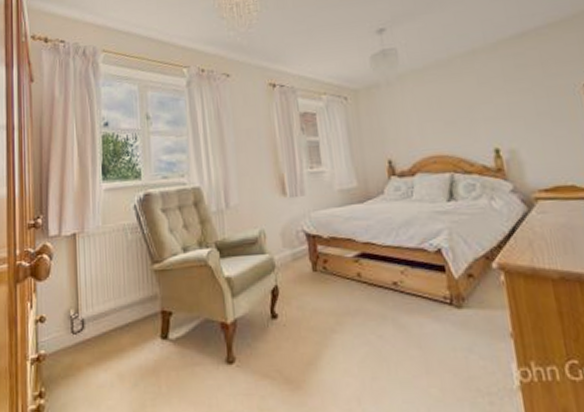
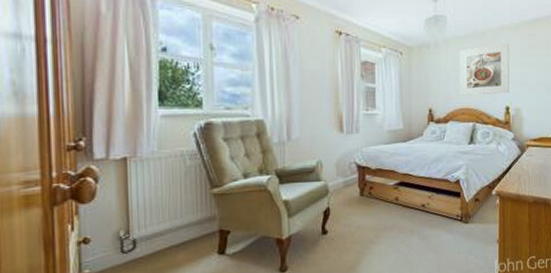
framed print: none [419,69,496,140] -> present [460,43,509,95]

